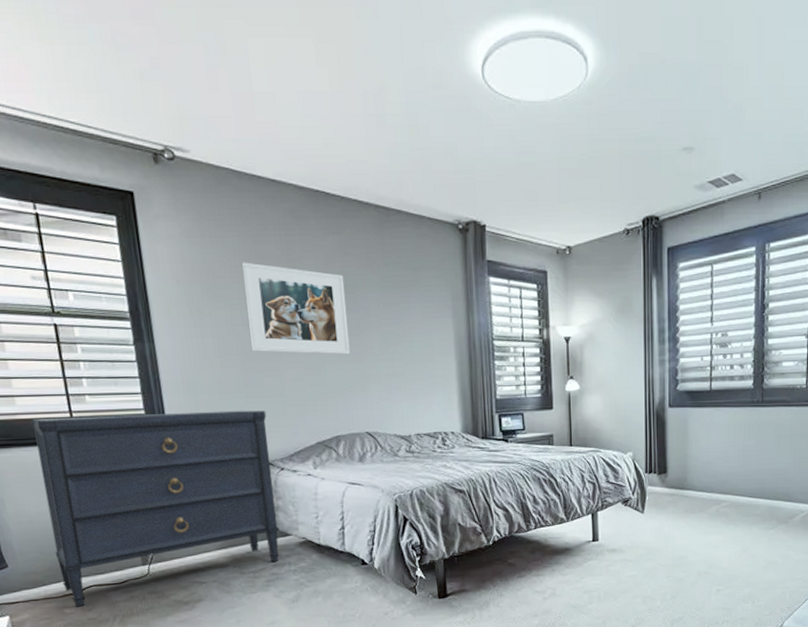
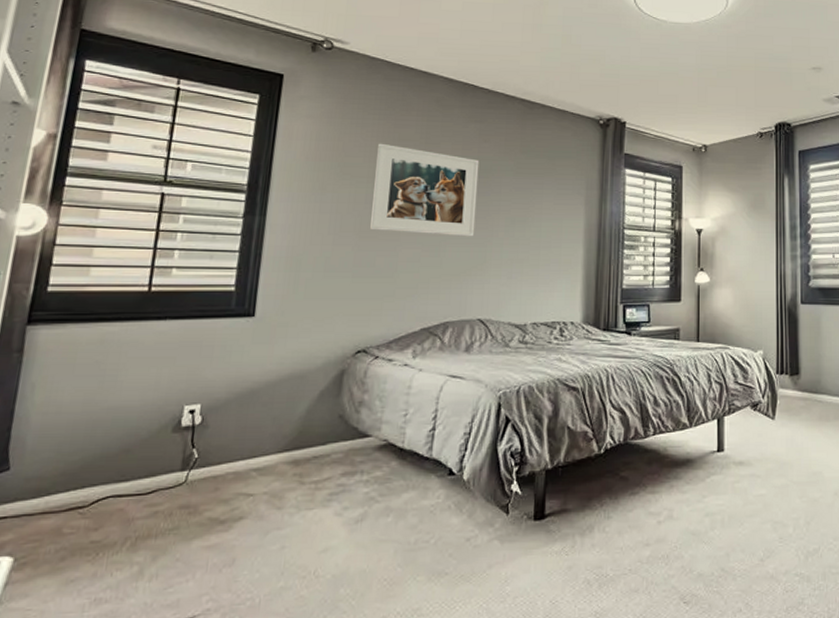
dresser: present [30,410,279,607] -> none [72,290,371,525]

